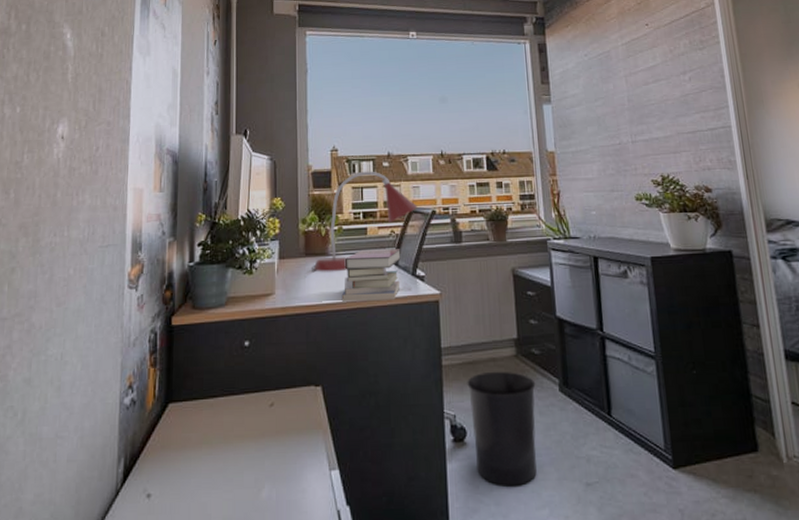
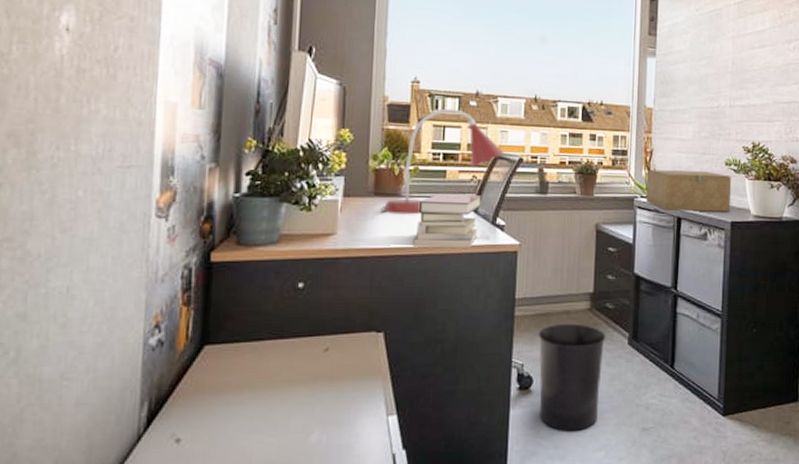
decorative box: none [557,207,649,251] -> present [645,169,732,212]

